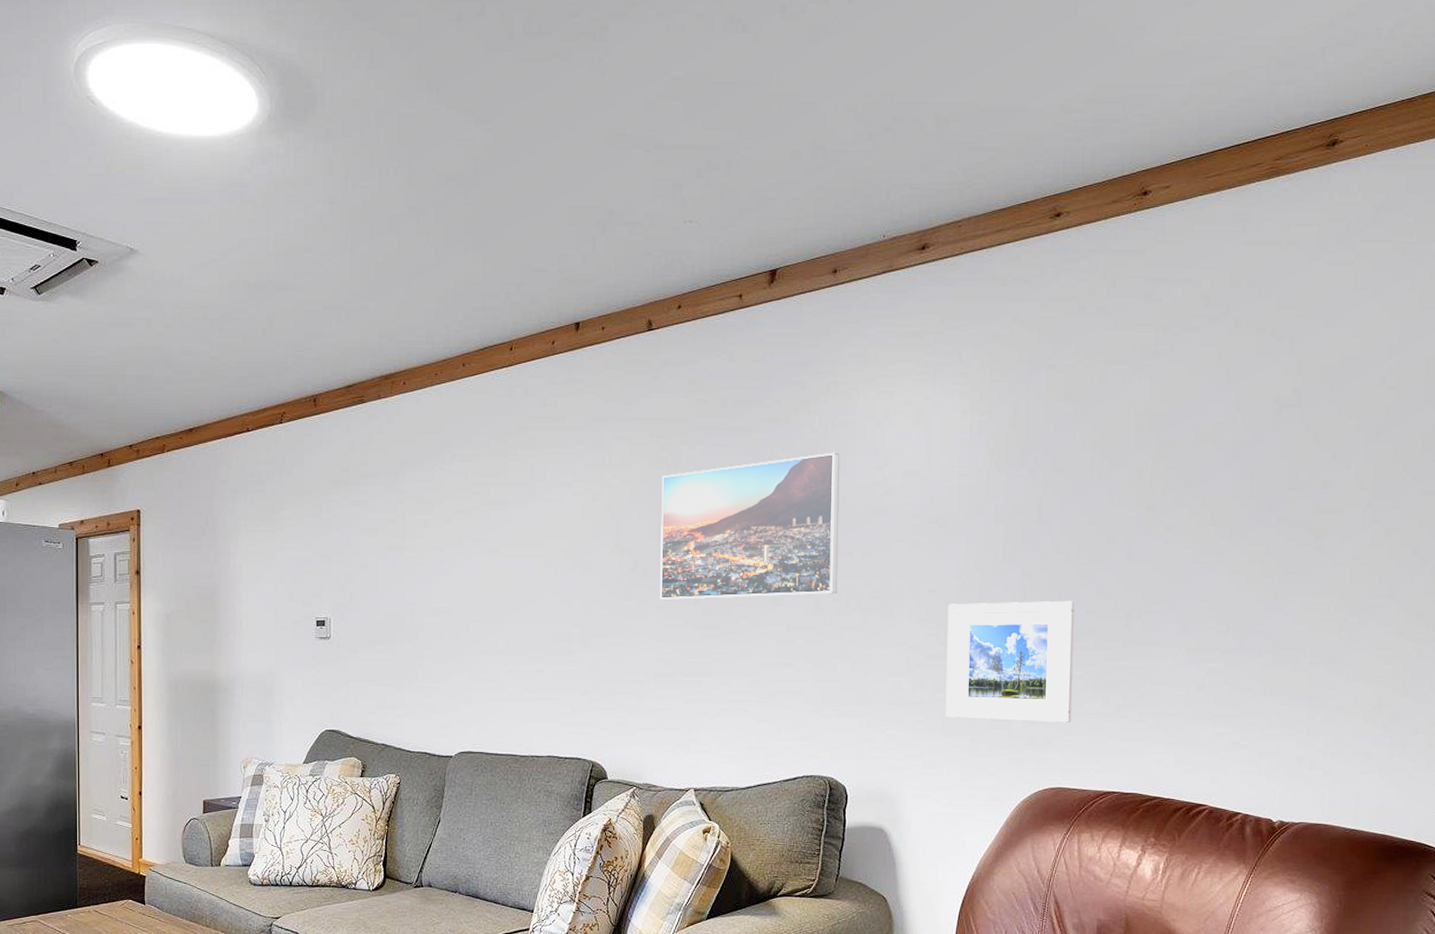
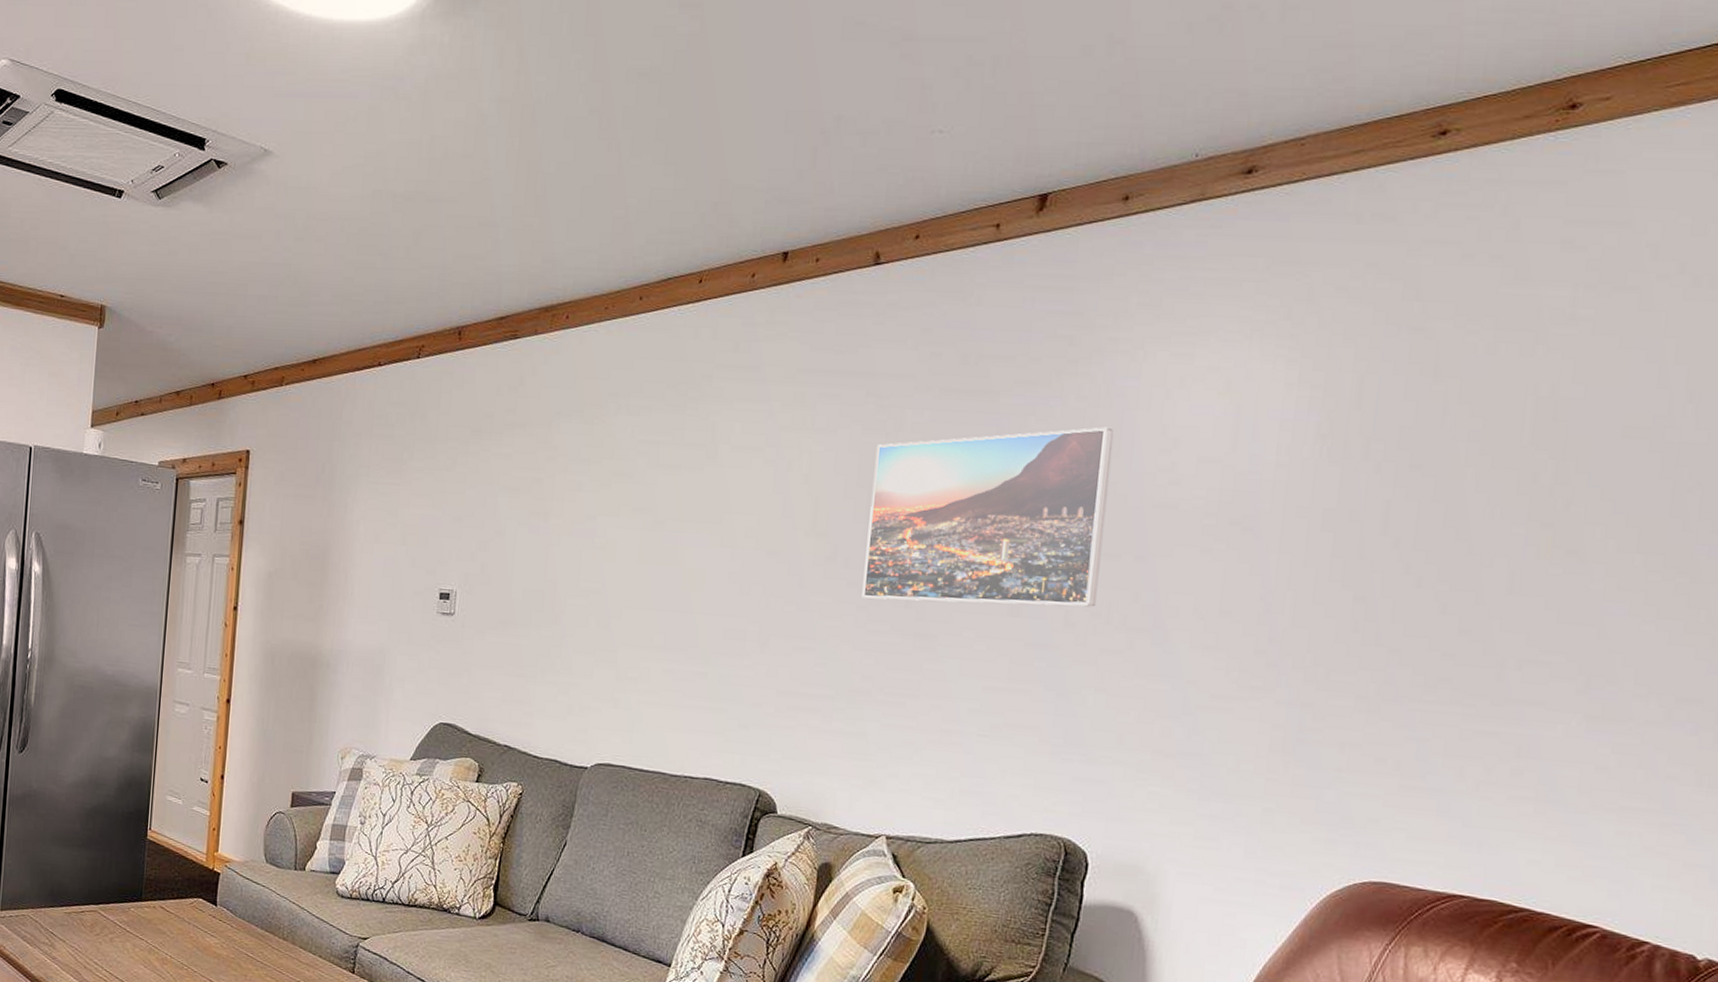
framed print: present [945,600,1075,723] -> none [1231,630,1426,799]

